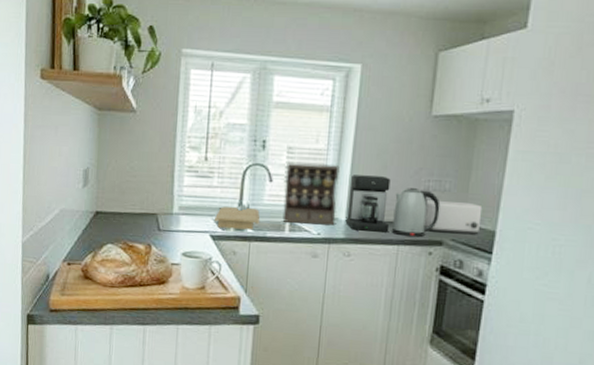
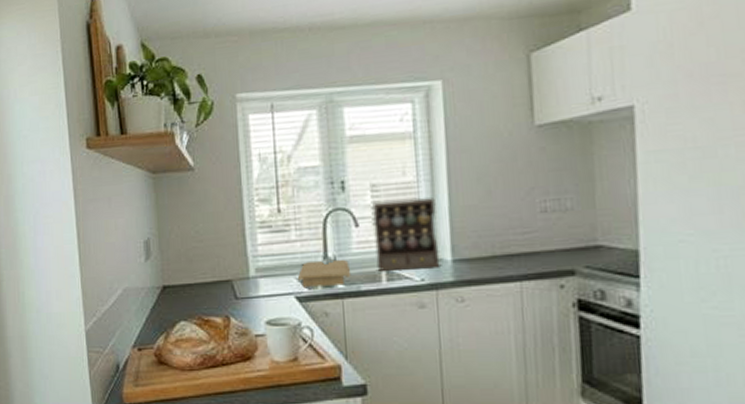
coffee maker: present [346,175,391,233] -> none [450,203,505,270]
kettle: present [392,188,441,238] -> none [507,212,566,270]
toaster: present [425,200,483,235] -> none [545,219,618,261]

